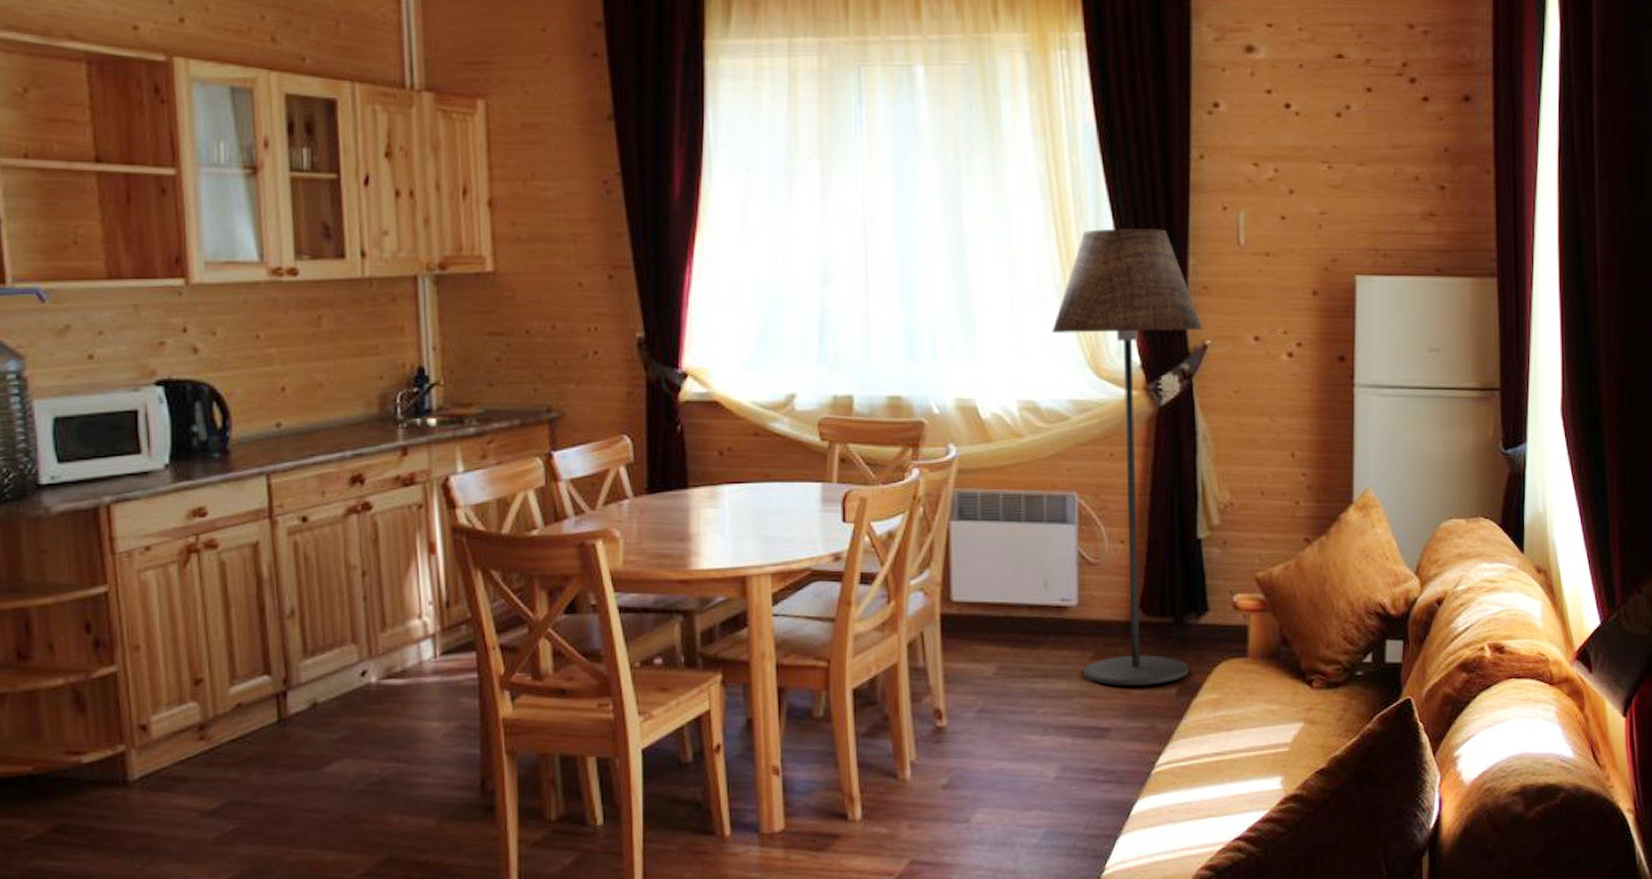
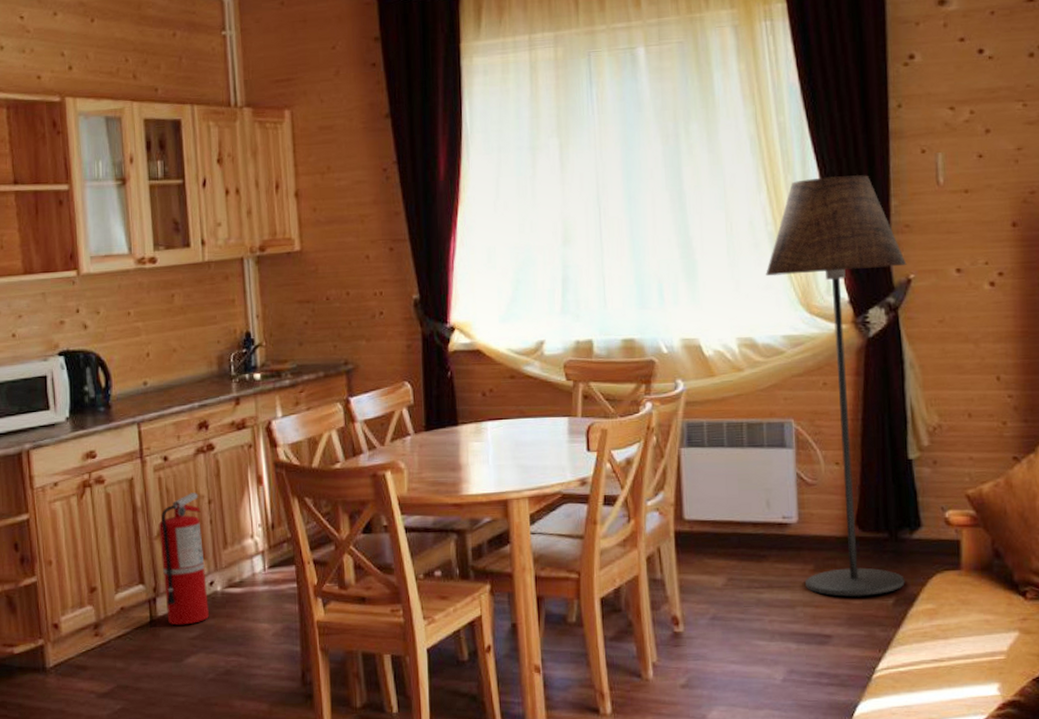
fire extinguisher: none [292,562,360,725] -> present [158,492,210,625]

